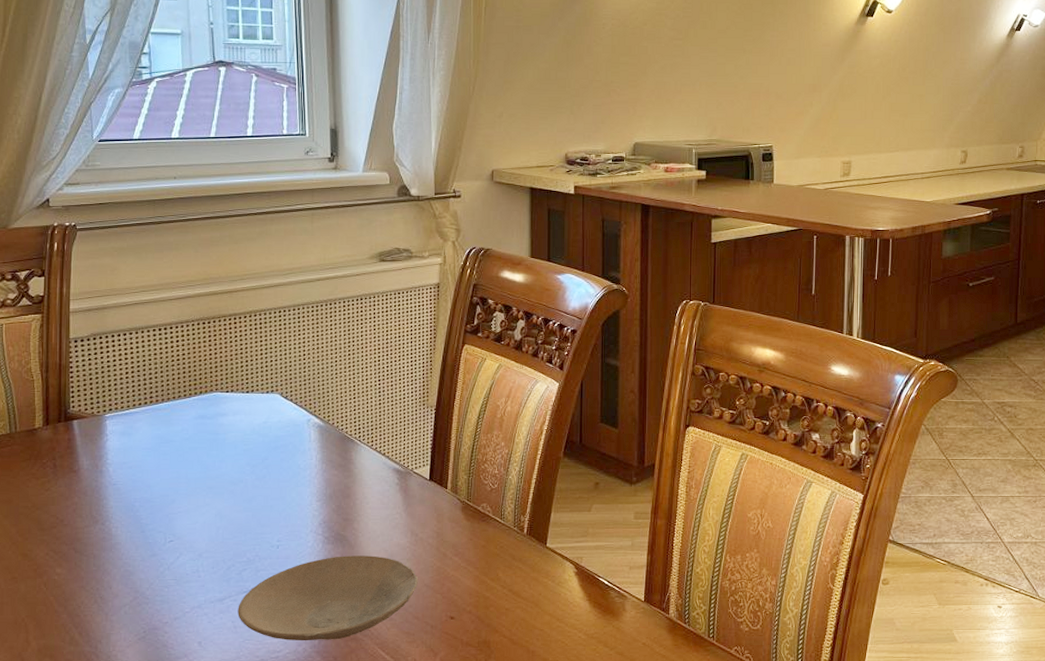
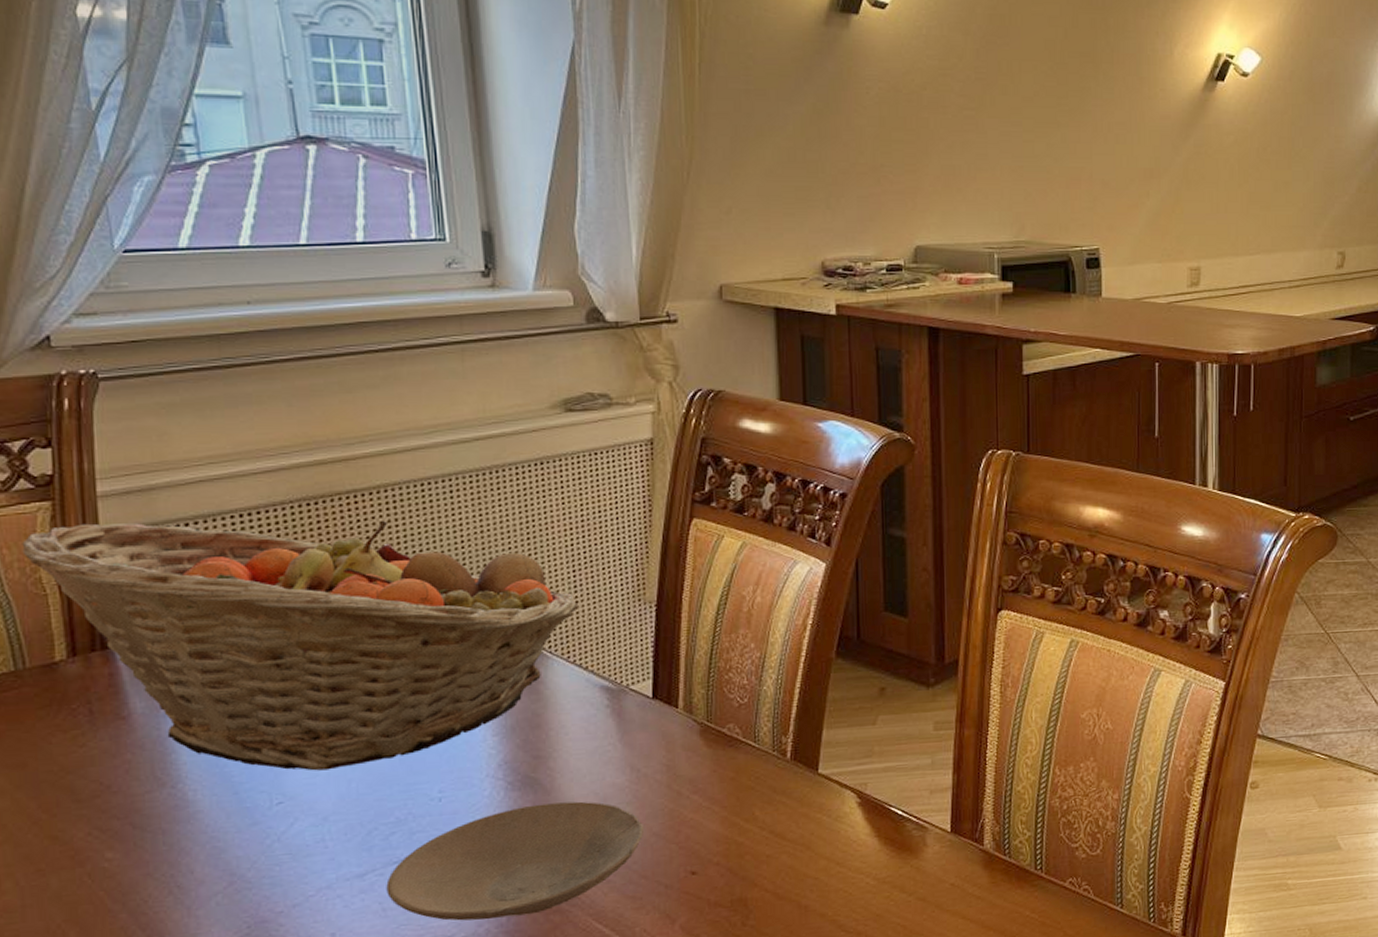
fruit basket: none [21,331,382,519] -> present [21,521,579,771]

